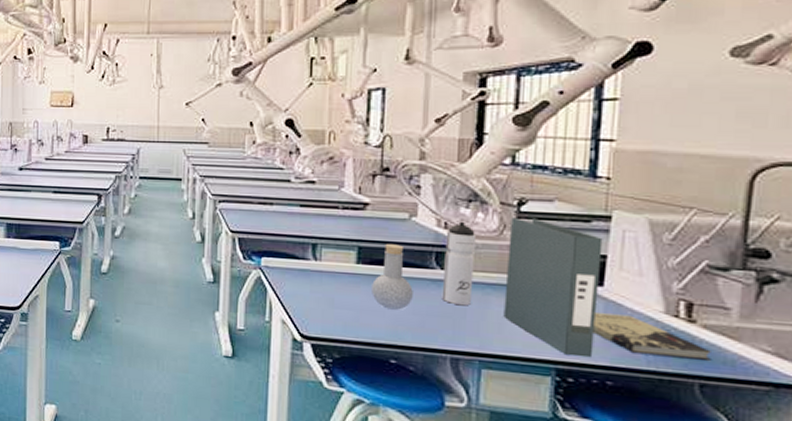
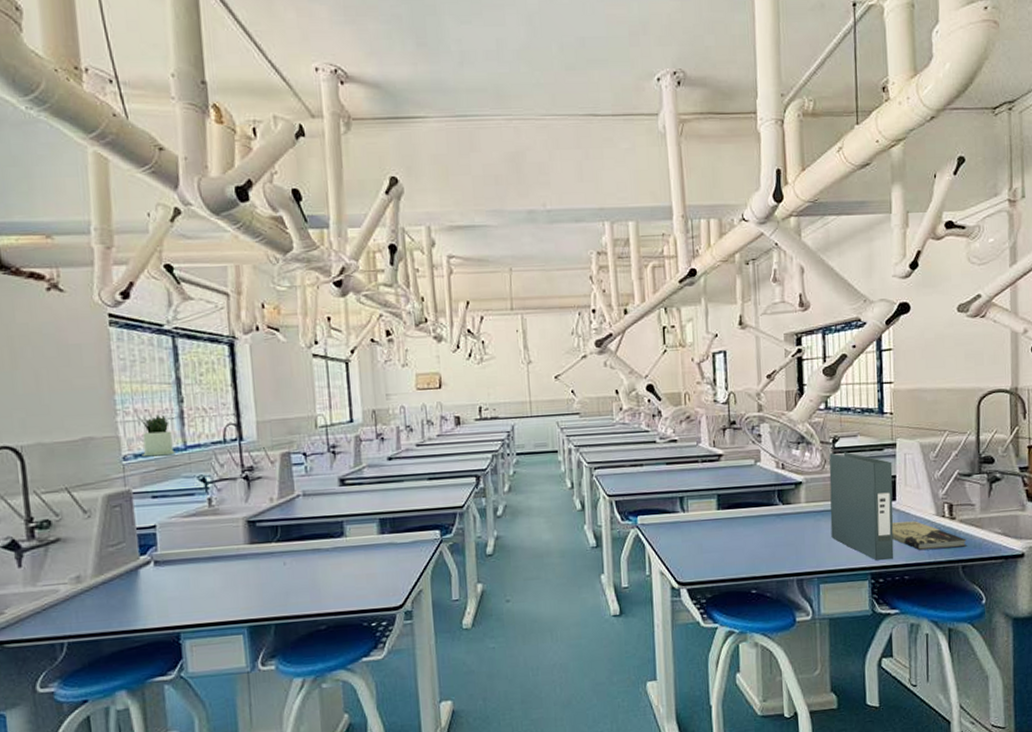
flask: present [372,244,413,310] -> none [731,488,764,546]
water bottle: present [441,221,477,306] -> none [783,461,808,534]

